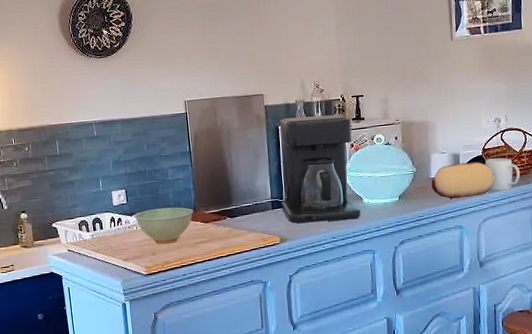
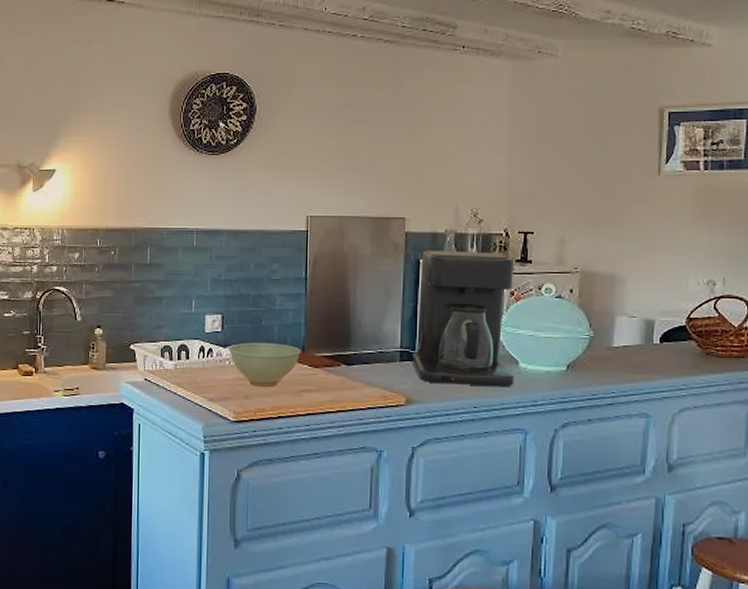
bread loaf: present [431,161,494,199] -> none [612,332,700,379]
mug: present [484,157,520,192] -> none [688,332,736,376]

